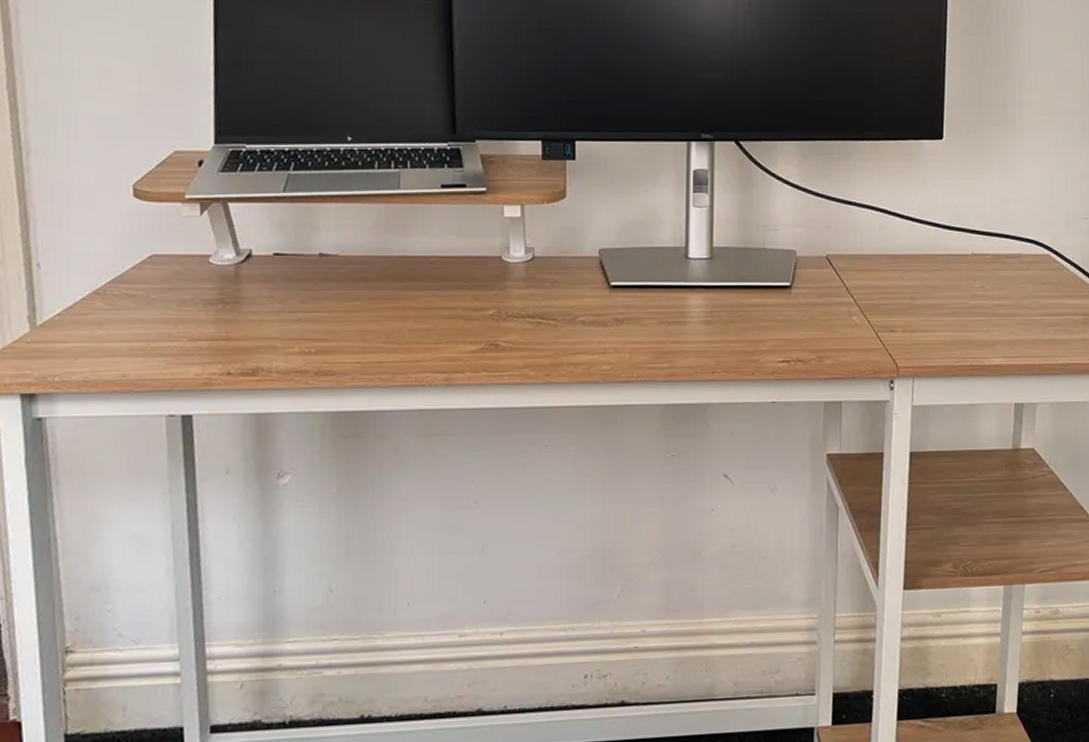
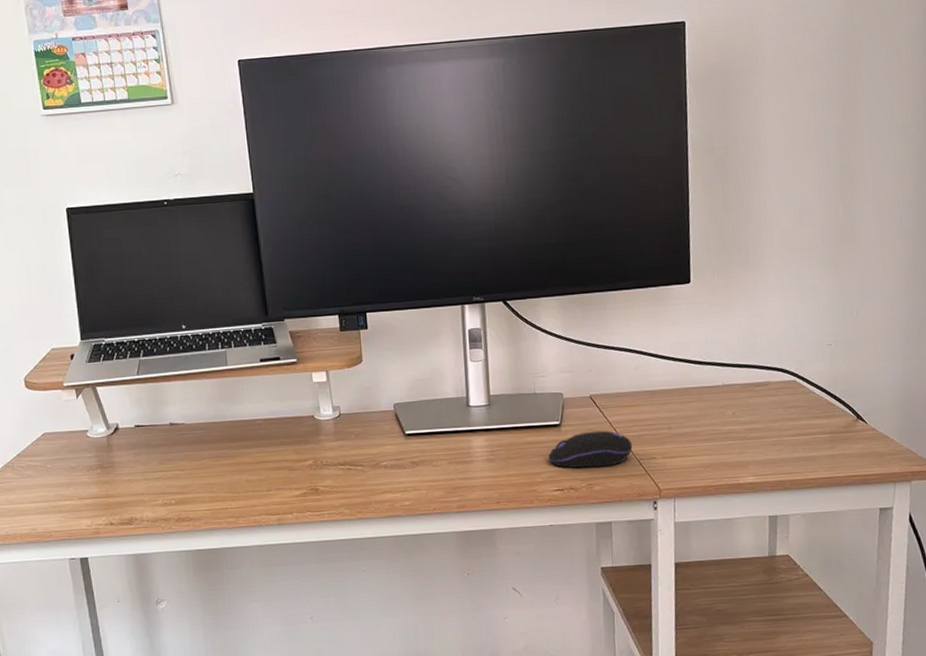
computer mouse: none [775,296,870,338] -> present [548,430,633,468]

